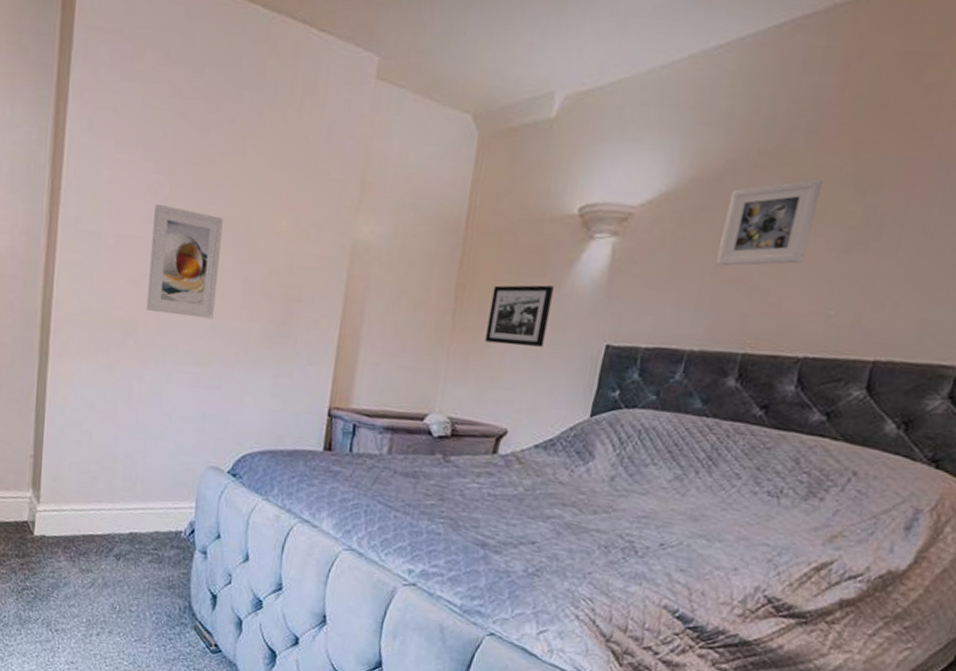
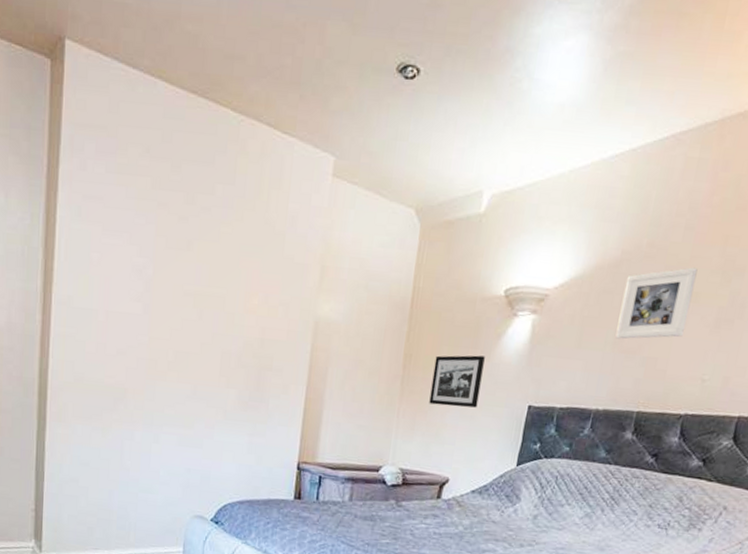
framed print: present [146,203,223,319] -> none [134,283,202,386]

